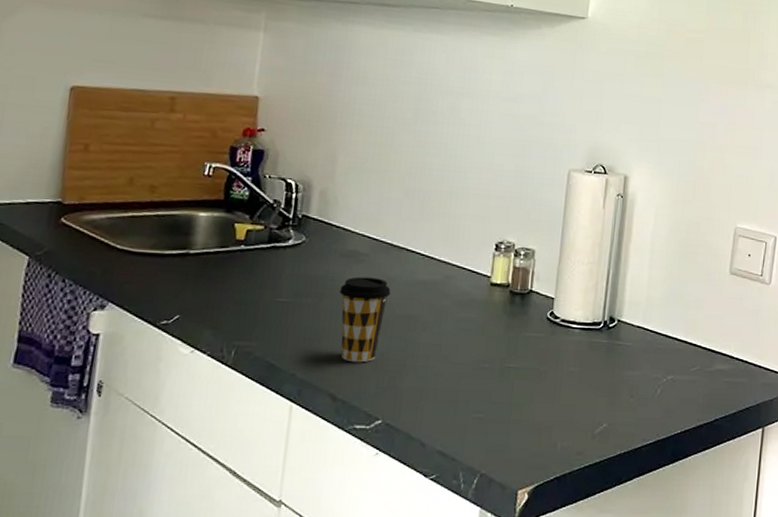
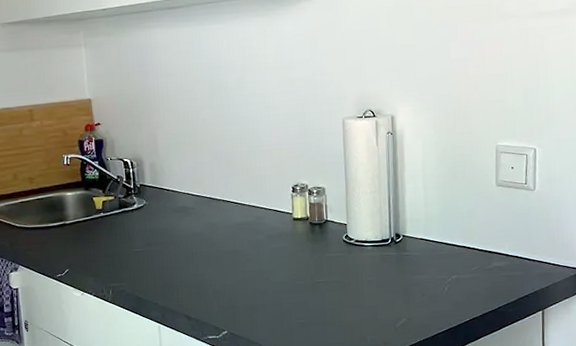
coffee cup: present [339,276,391,363] -> none [178,225,217,291]

